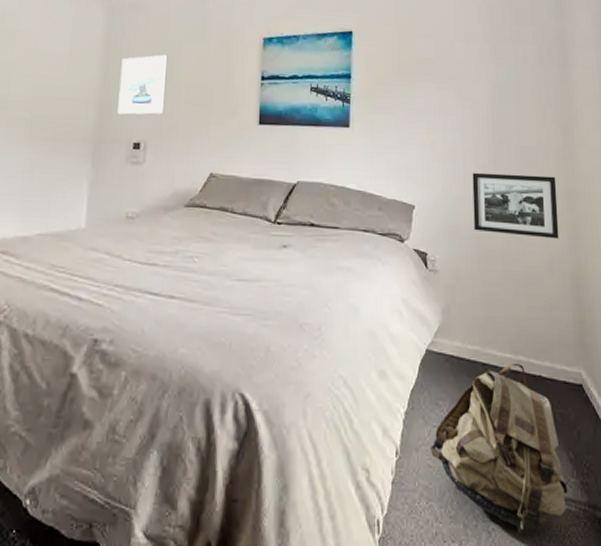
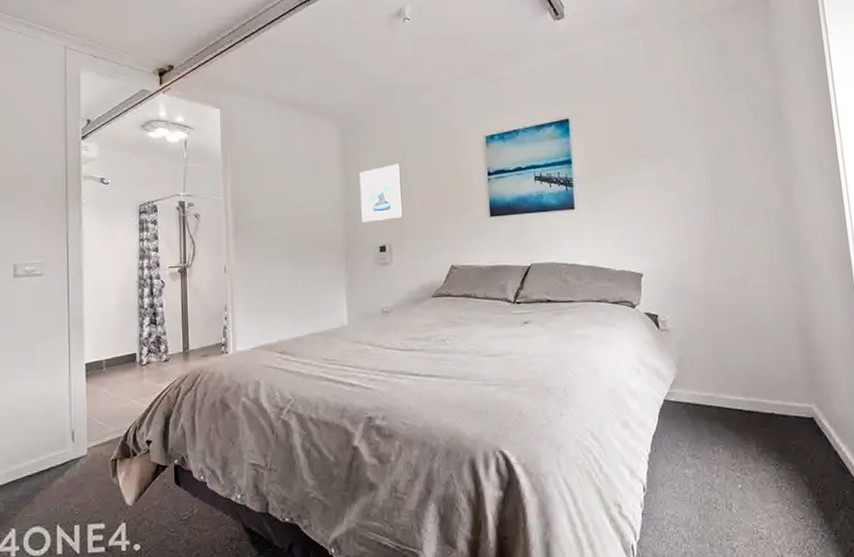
backpack: present [430,364,568,535] -> none [674,405,805,549]
picture frame: present [472,172,559,239] -> none [695,232,784,291]

